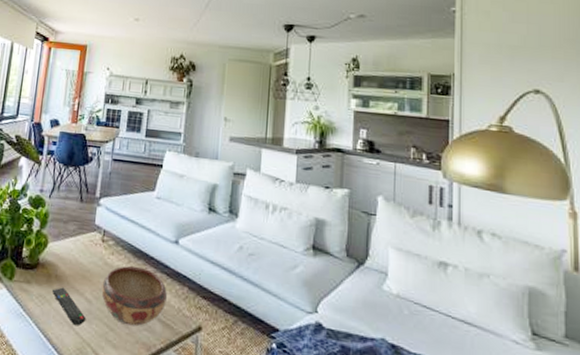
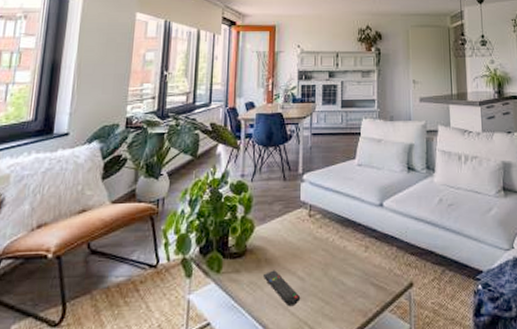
decorative bowl: present [101,266,168,326] -> none [313,235,378,296]

